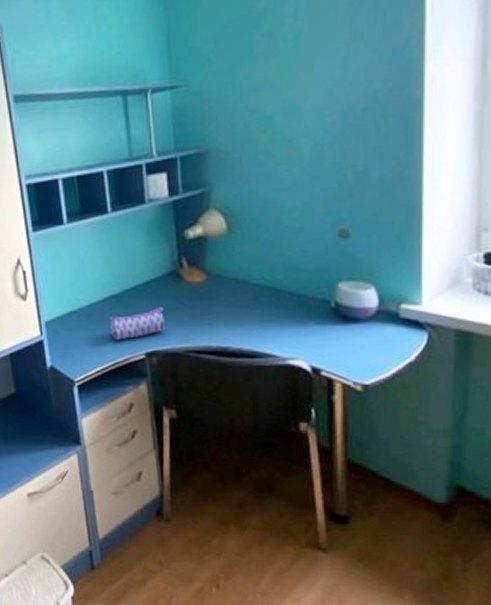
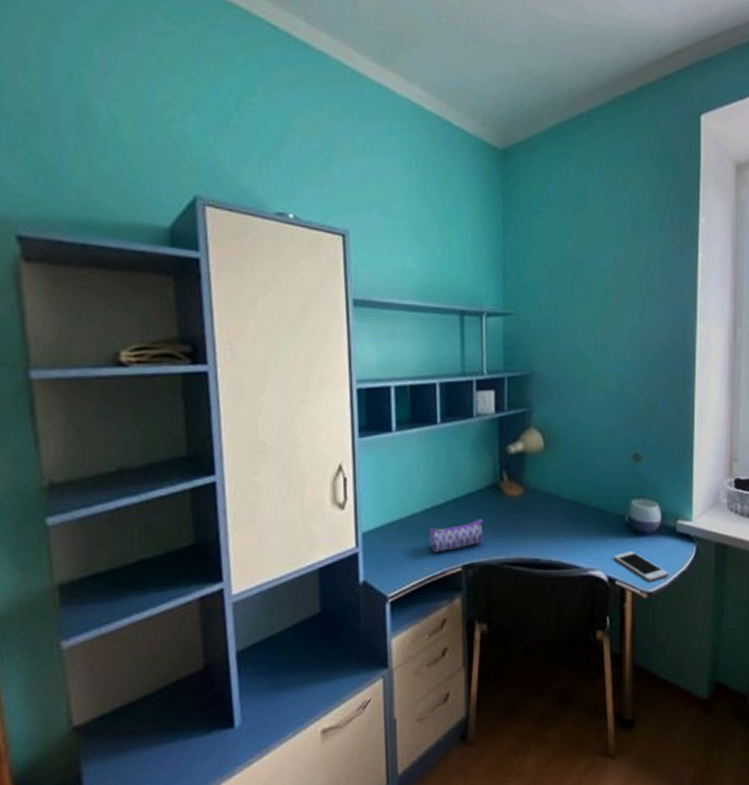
cell phone: none [317,338,390,373] -> present [613,550,669,582]

